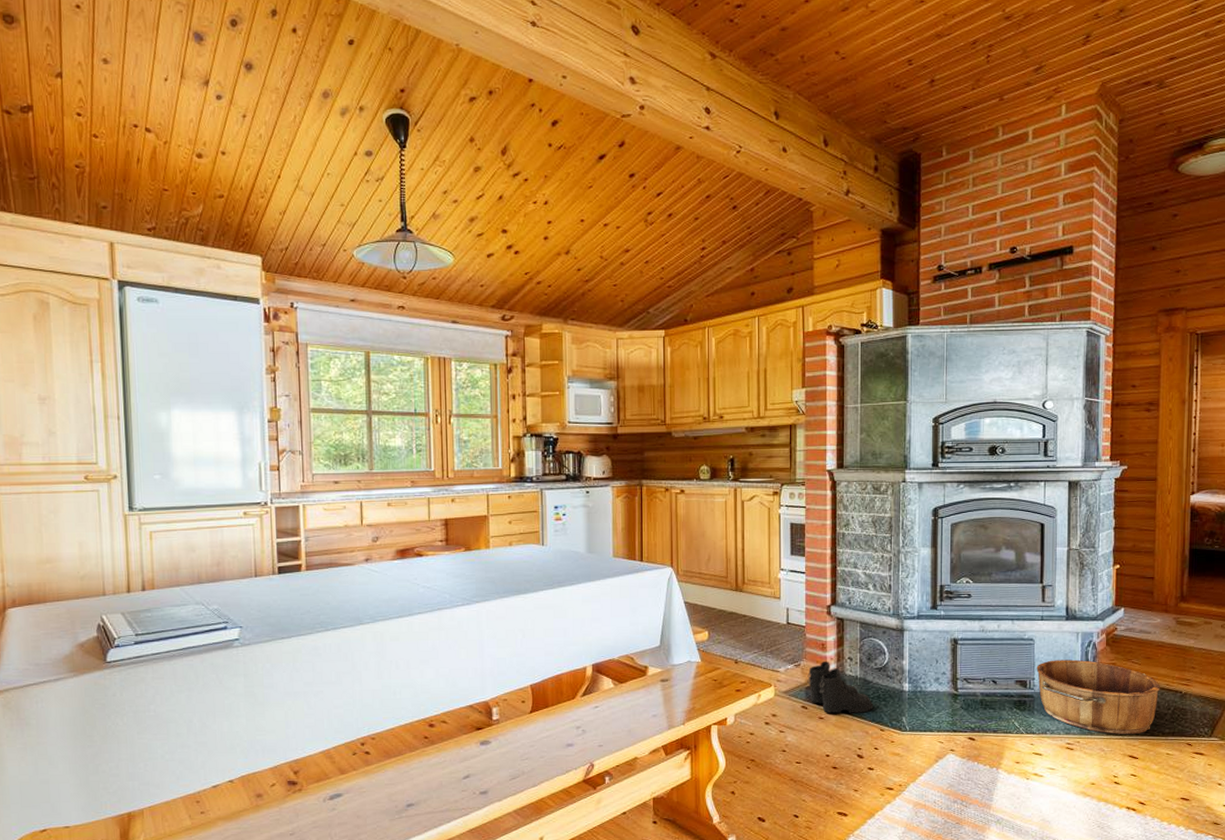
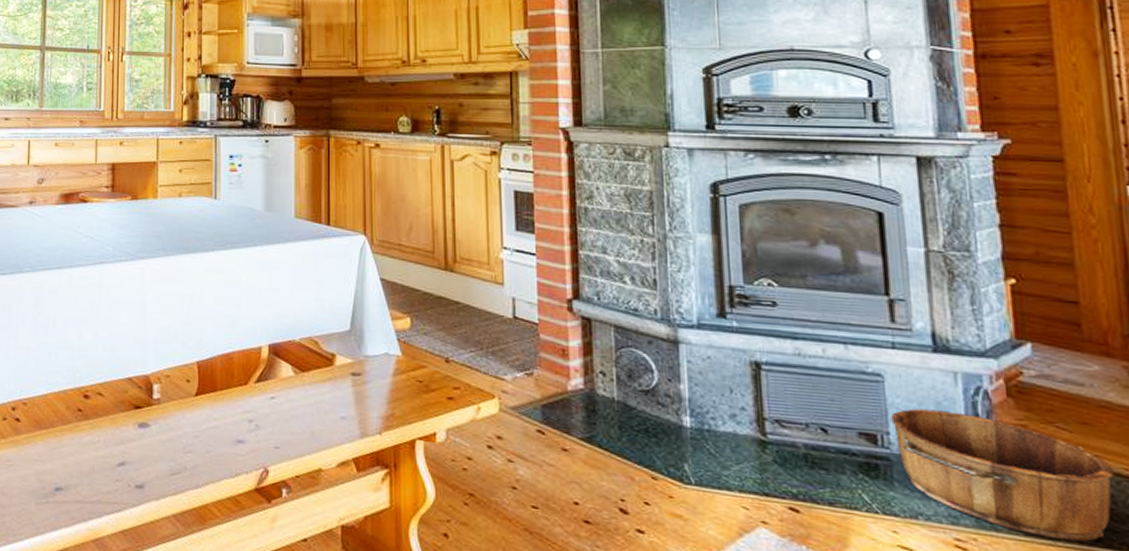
boots: present [807,661,874,714] -> none [543,372,640,451]

